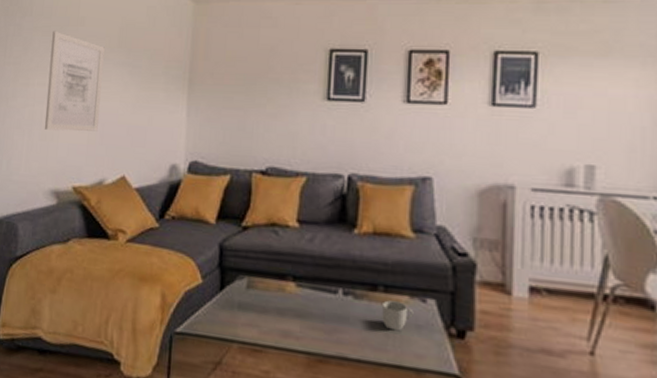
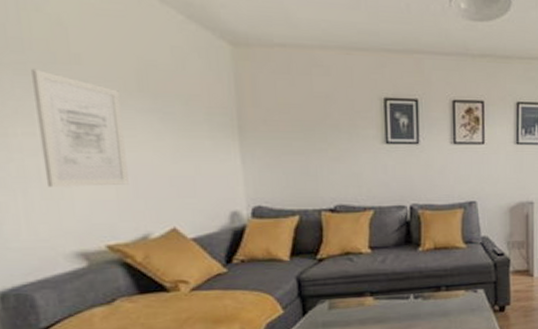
mug: present [382,300,414,331] -> none [445,295,469,317]

